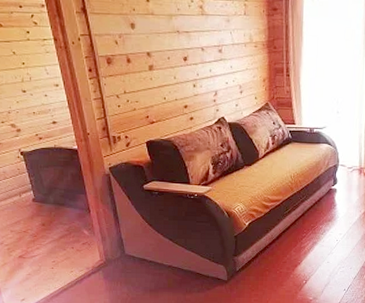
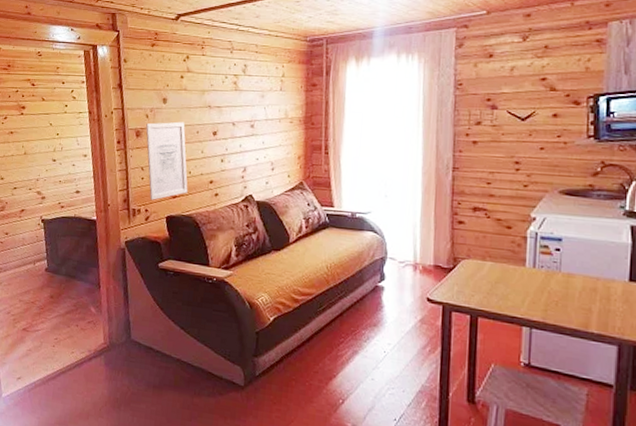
wall art: none [116,47,164,127] -> present [146,121,188,200]

